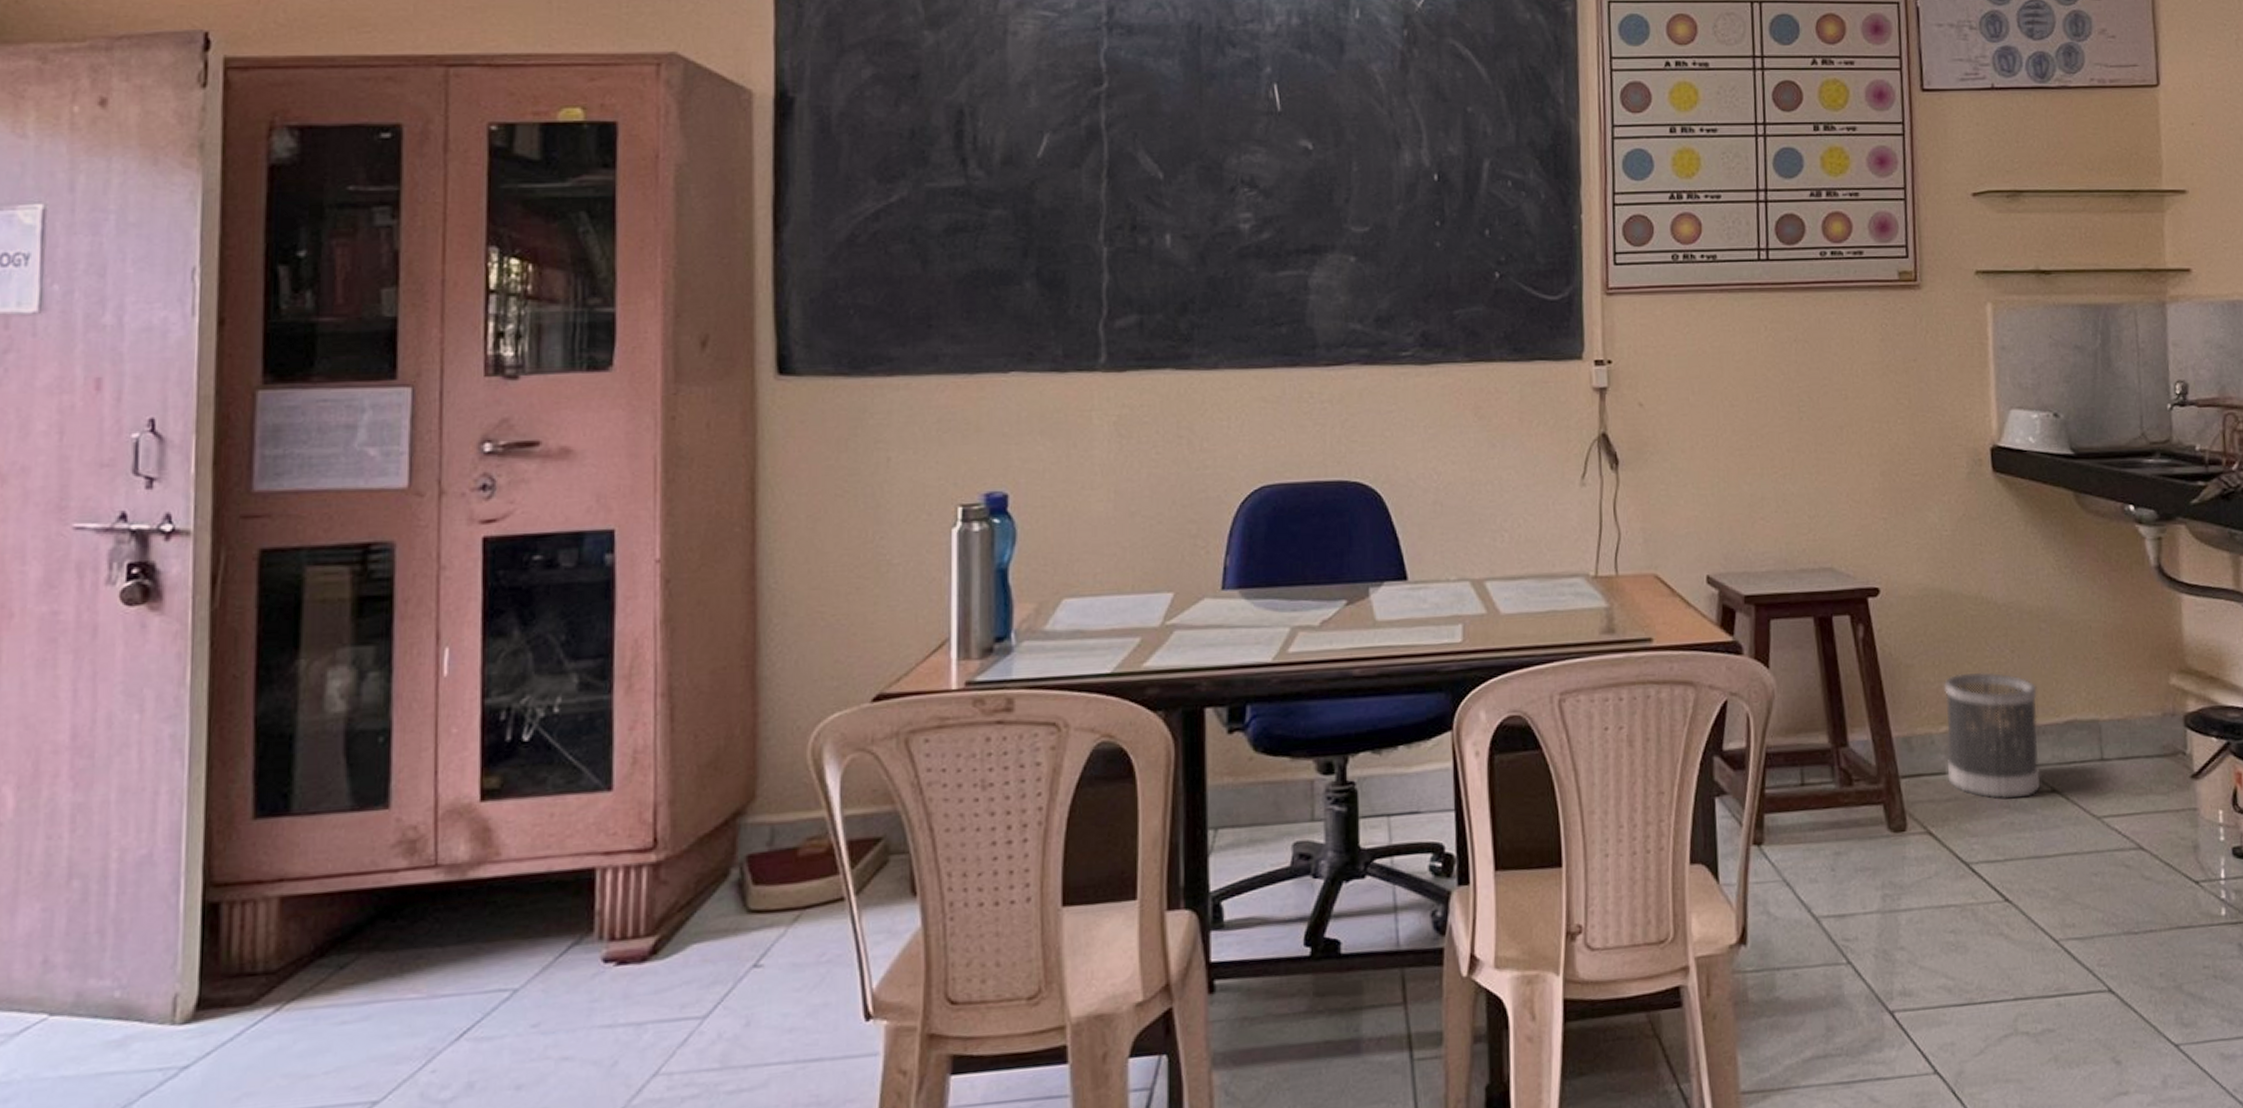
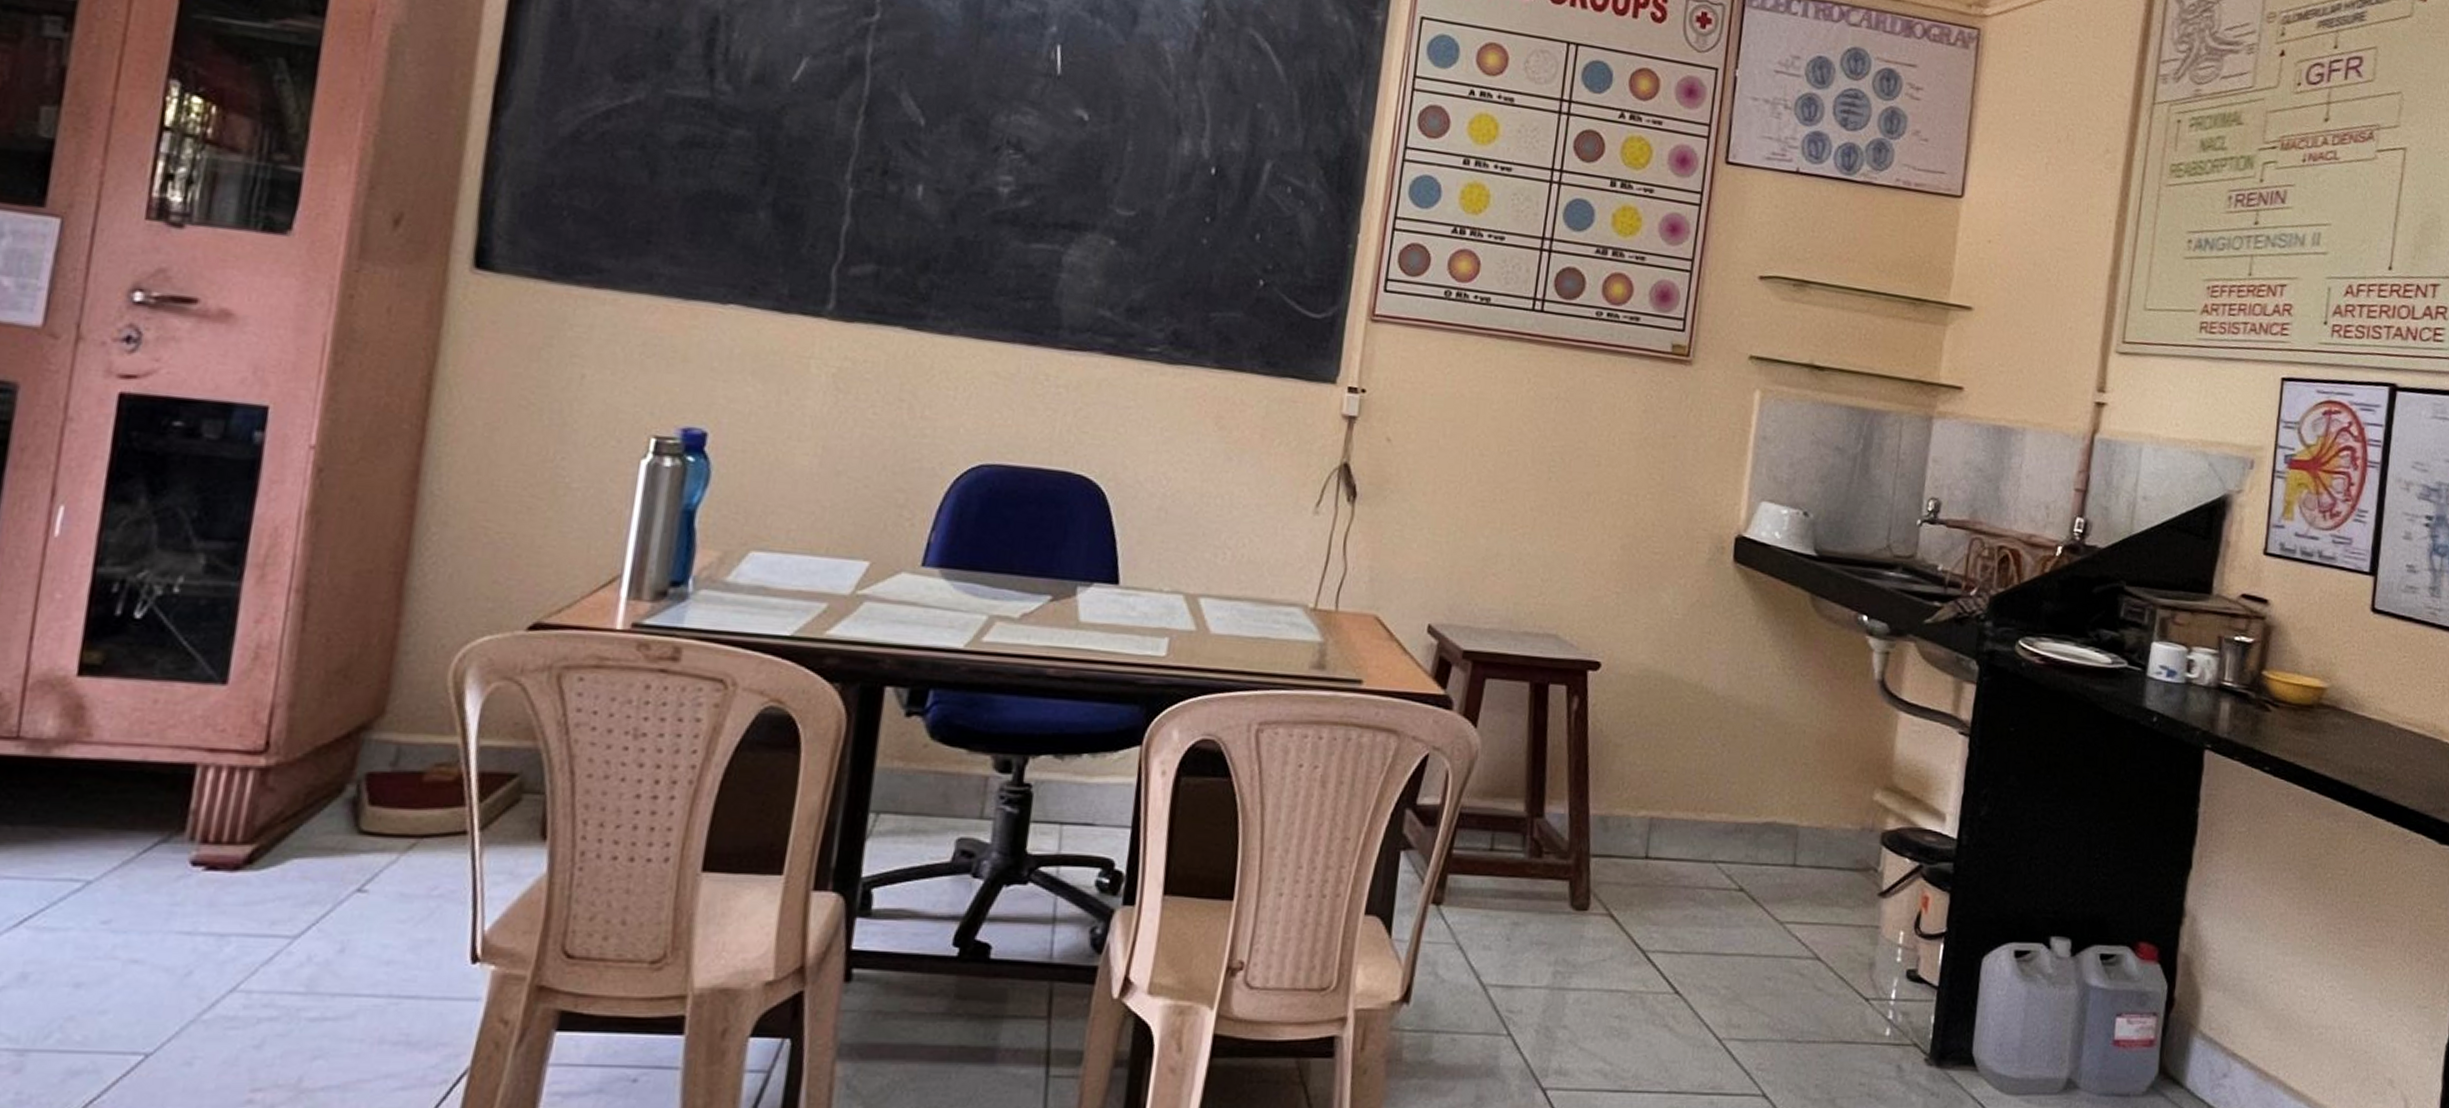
wastebasket: present [1944,671,2041,800] -> none [1638,759,1742,893]

